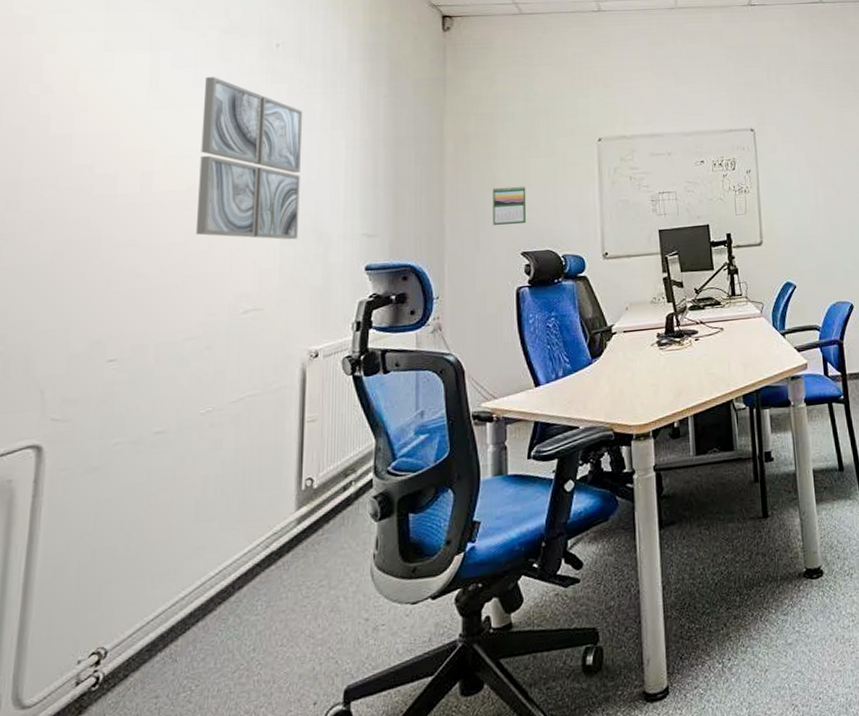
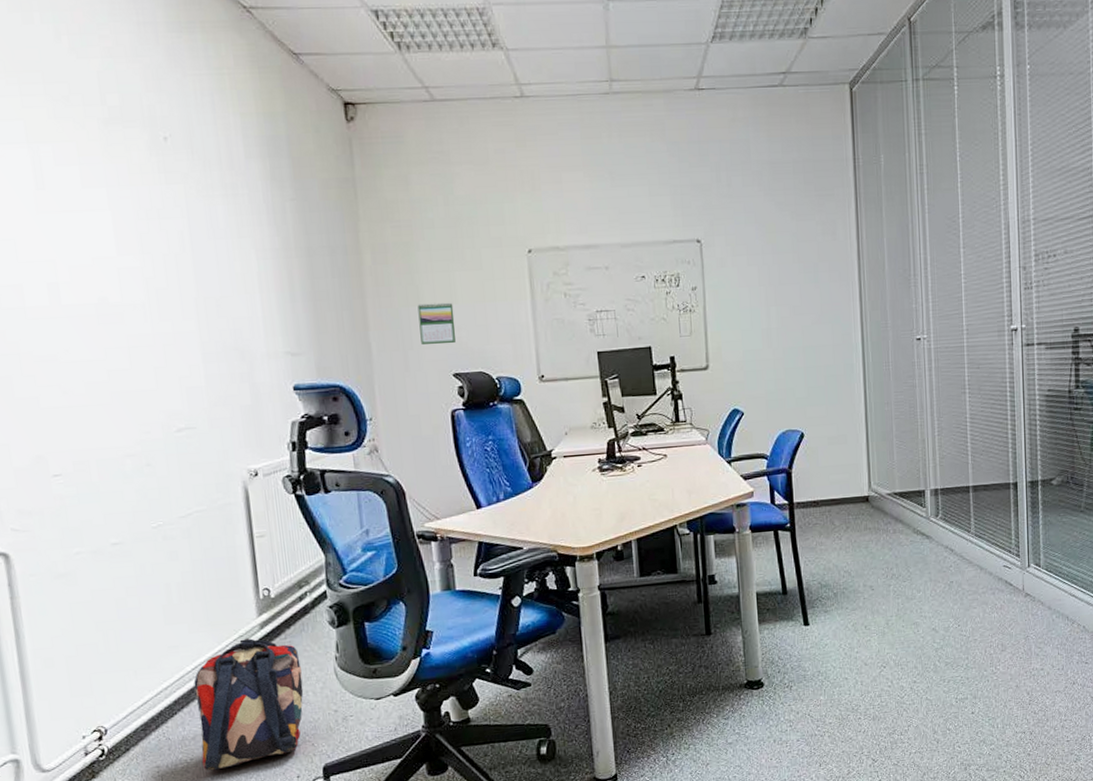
wall art: present [195,77,303,240] -> none [94,176,221,358]
backpack: none [209,535,335,700] -> present [193,638,304,771]

